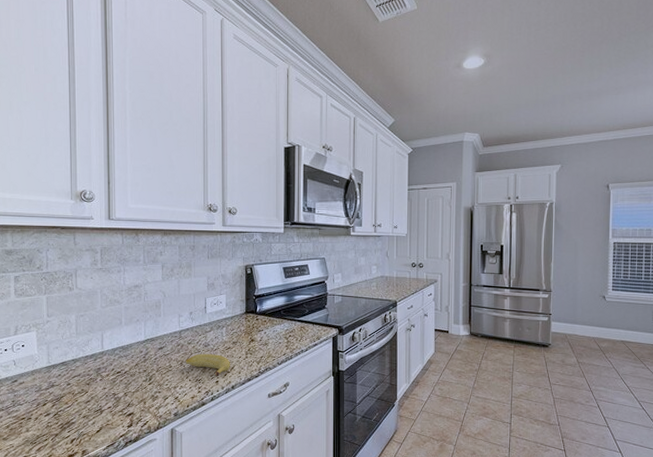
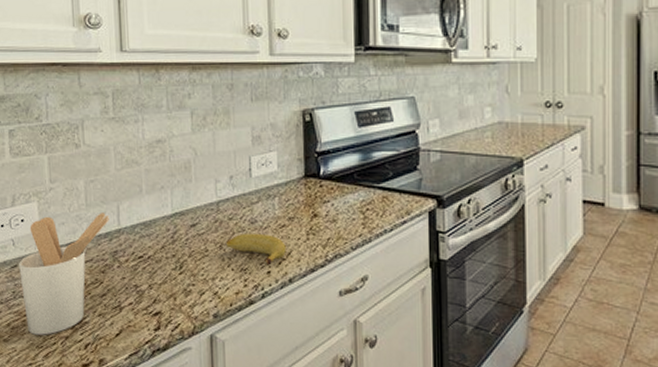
utensil holder: none [19,339,95,434] -> present [19,213,109,335]

